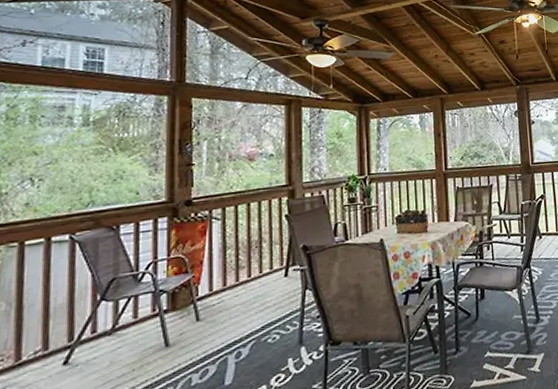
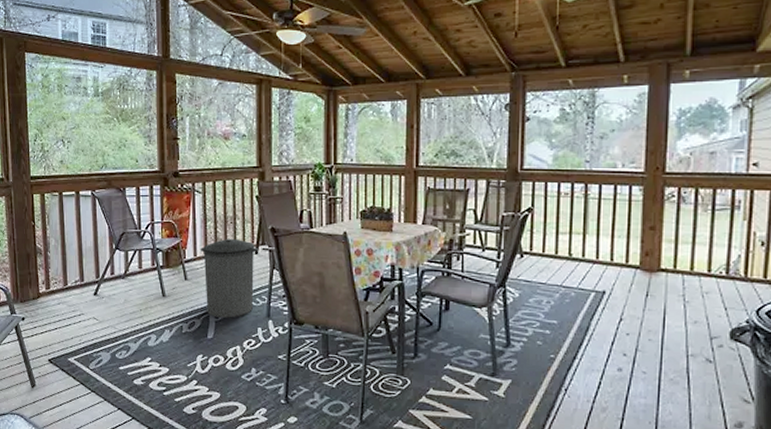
trash can: none [218,264,288,358] -> present [201,238,258,318]

